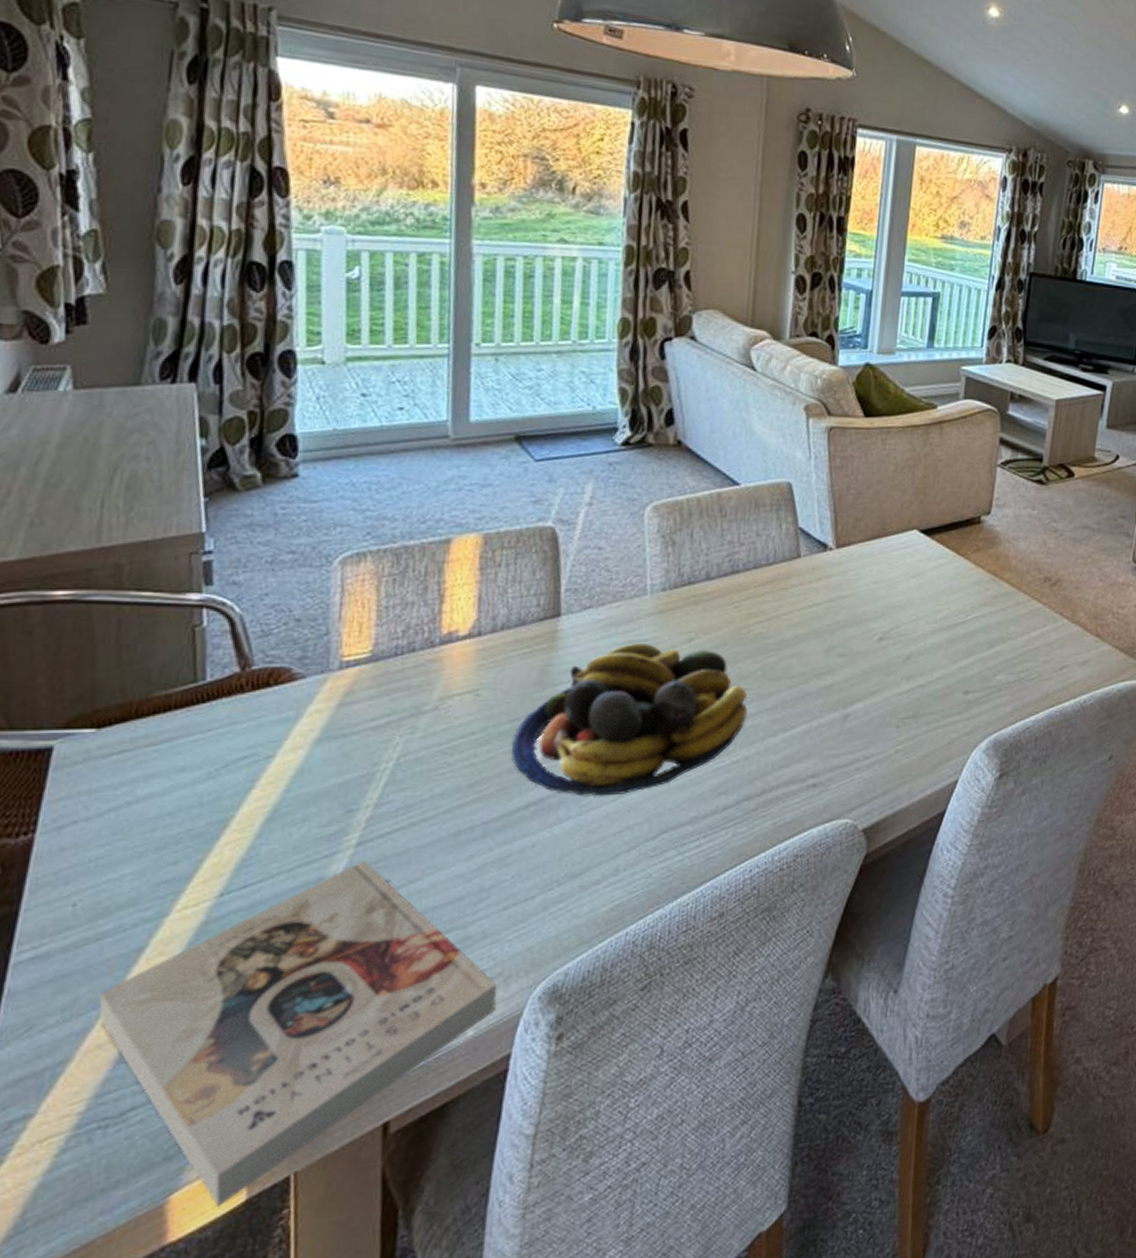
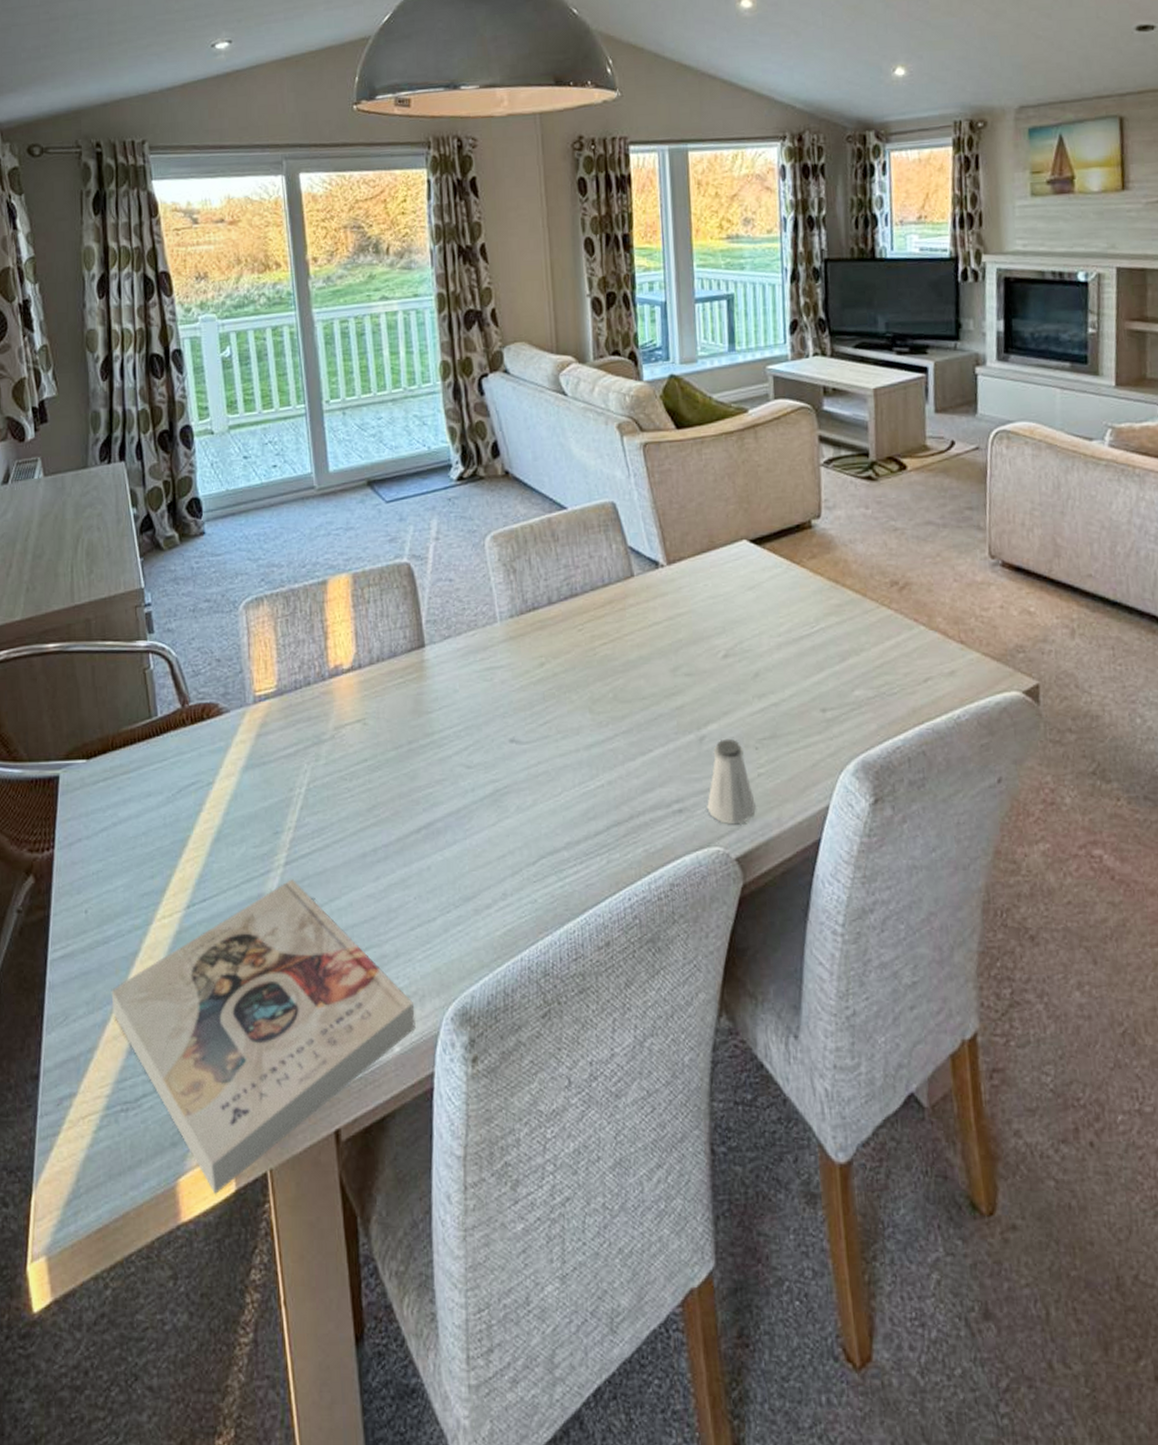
fruit bowl: present [512,642,747,796] -> none [399,669,604,821]
saltshaker: none [841,717,889,798] -> present [707,738,756,825]

